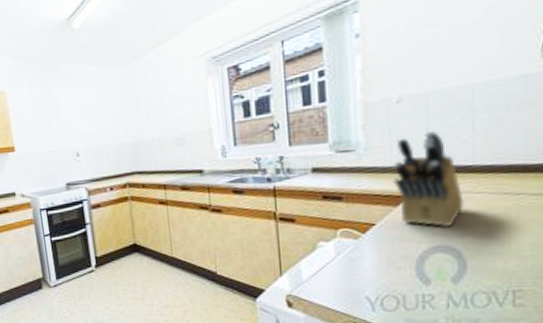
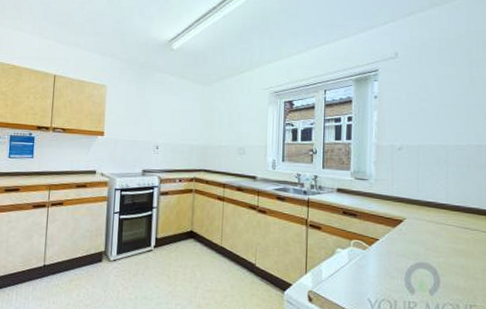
knife block: present [393,131,464,228] -> none [393,174,439,249]

